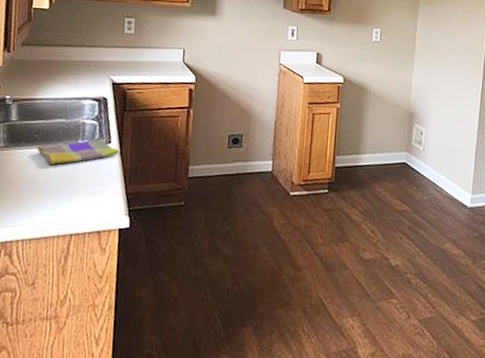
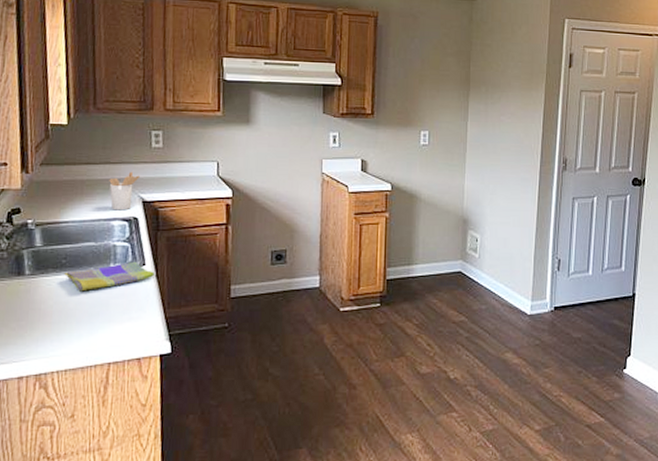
utensil holder: none [83,54,112,91] -> present [109,171,141,211]

